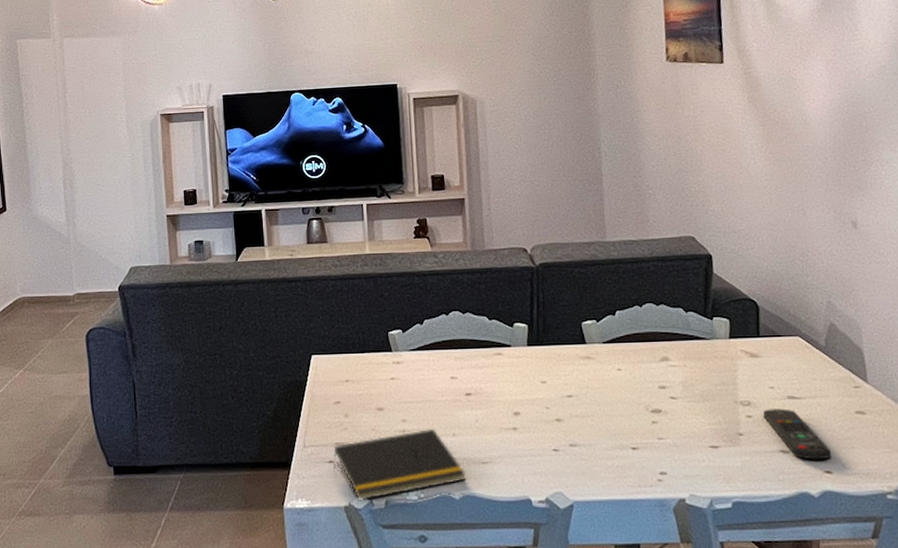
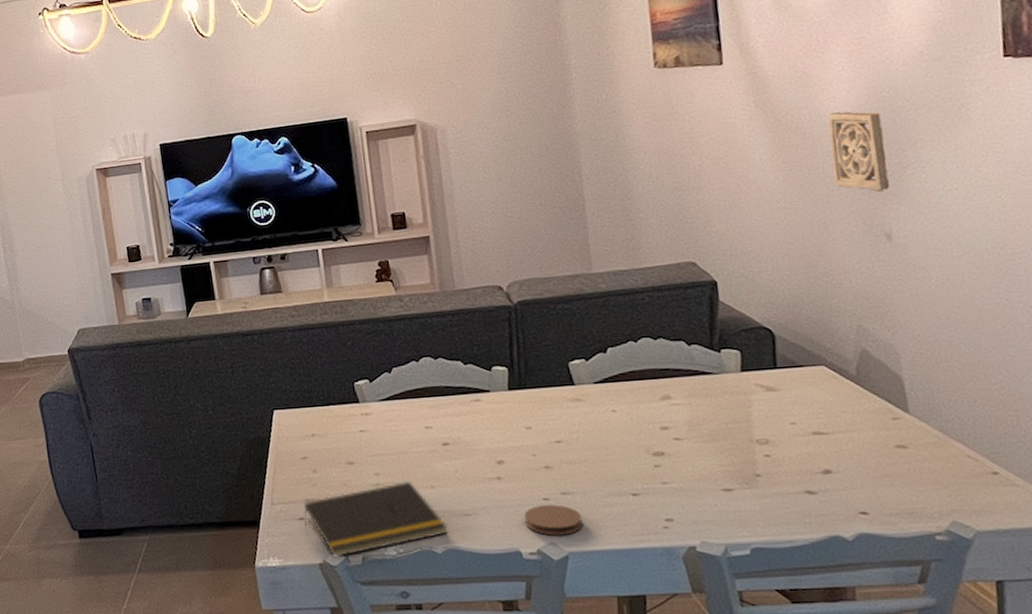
coaster: none [535,456,588,485] -> present [523,504,583,536]
remote control: present [763,408,831,460] -> none [784,445,867,501]
wall ornament: none [808,112,856,185] -> present [828,111,889,193]

